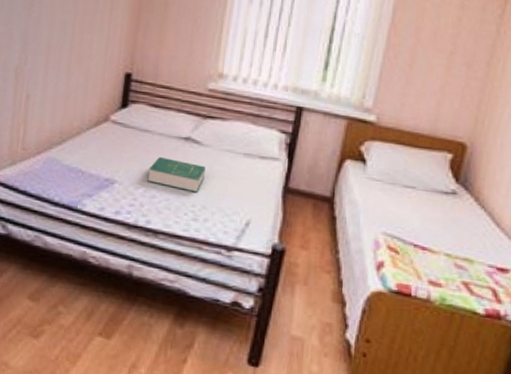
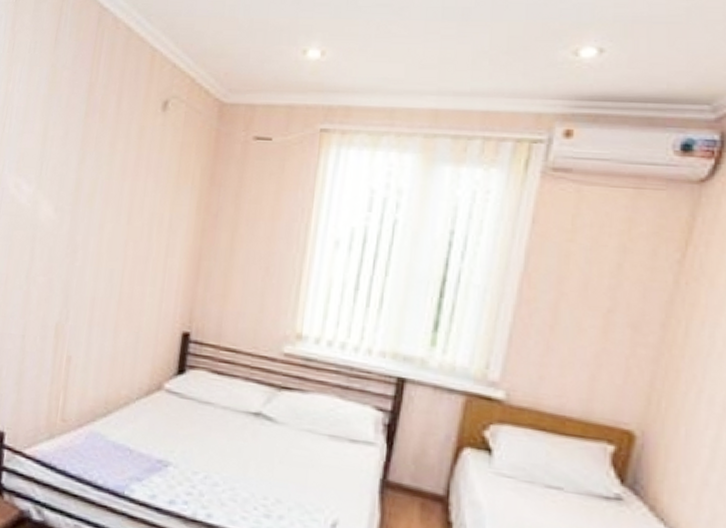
book: present [147,156,205,193] -> none [208,435,280,482]

